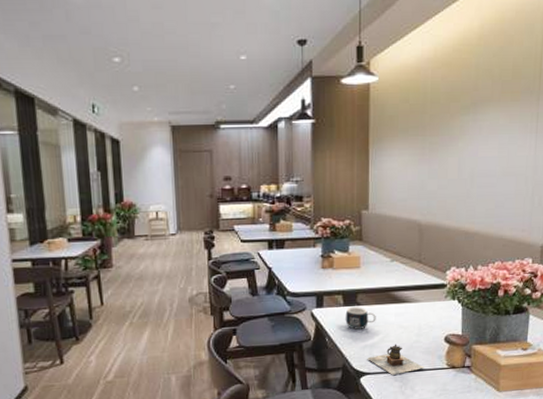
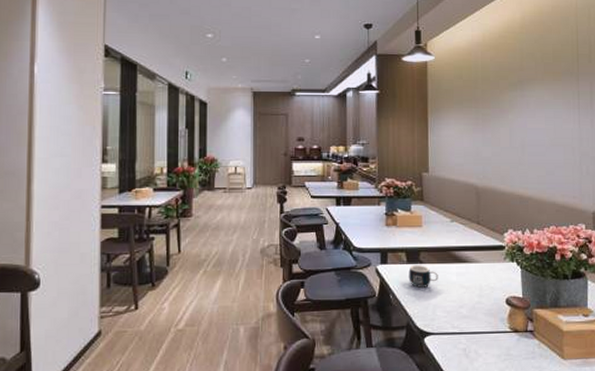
teapot: present [367,344,425,375] -> none [430,304,488,336]

